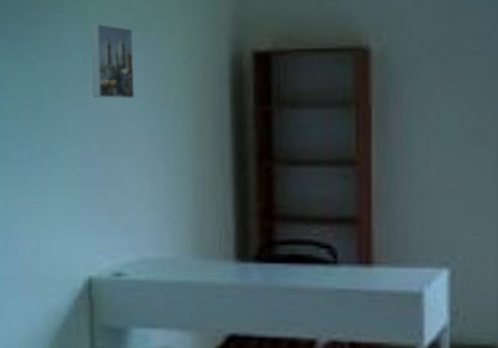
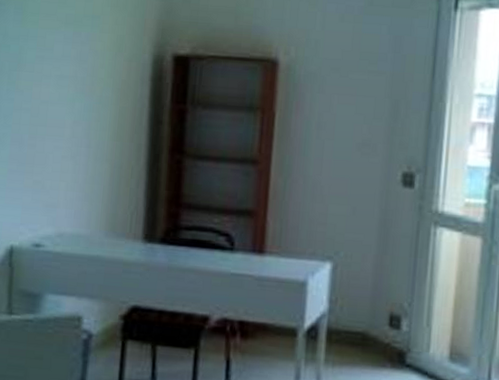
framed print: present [90,23,136,99] -> none [25,16,67,88]

